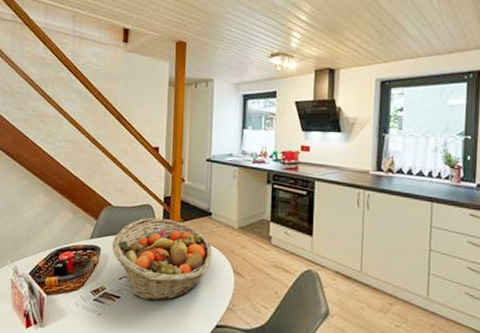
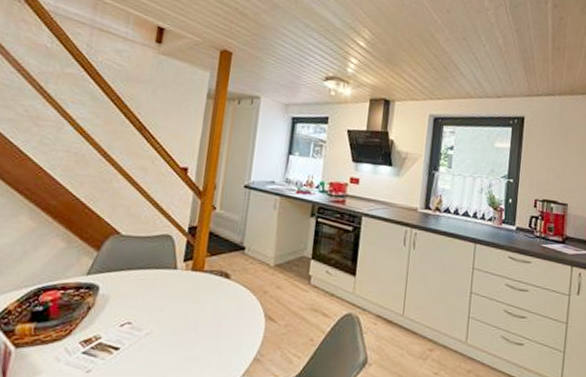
fruit basket: present [112,217,213,301] -> none [114,250,242,353]

